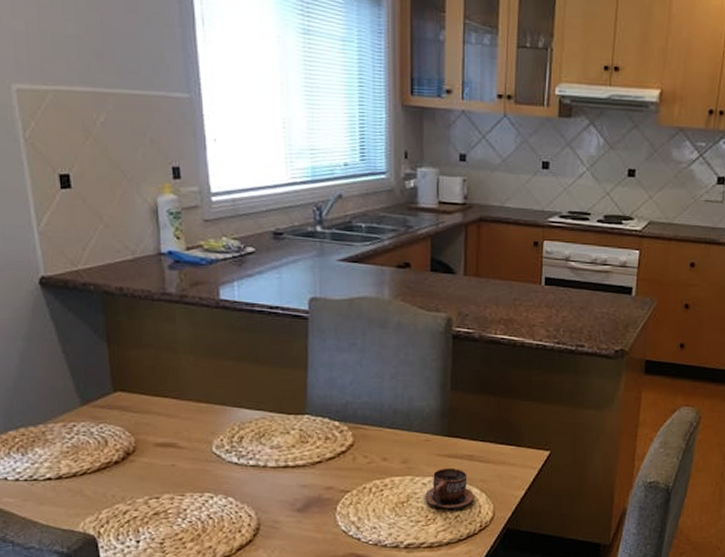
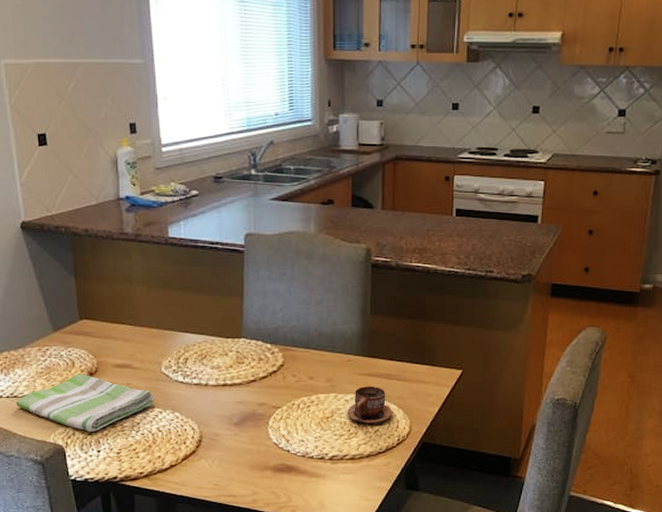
dish towel: none [36,454,205,519] -> present [16,374,155,432]

